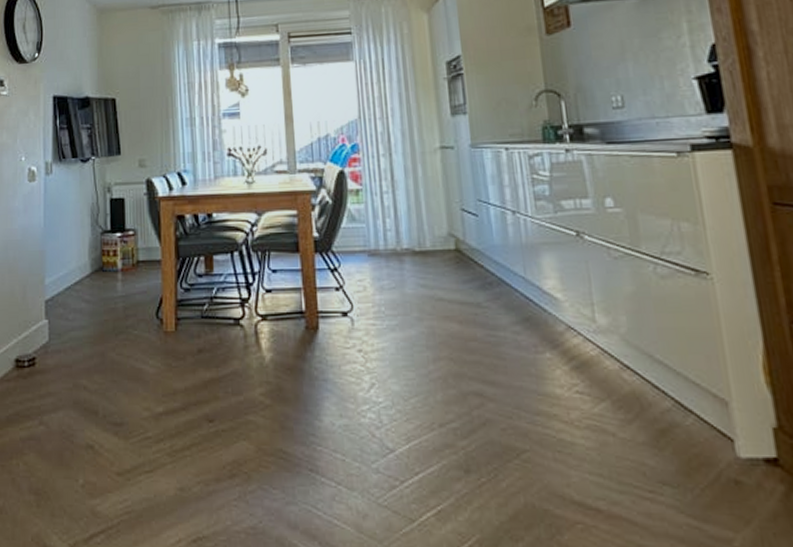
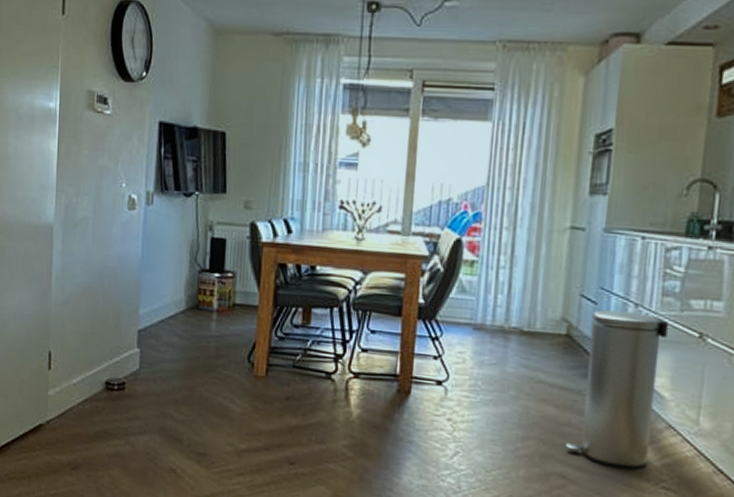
pedal bin: none [475,220,557,377] -> present [565,310,668,470]

